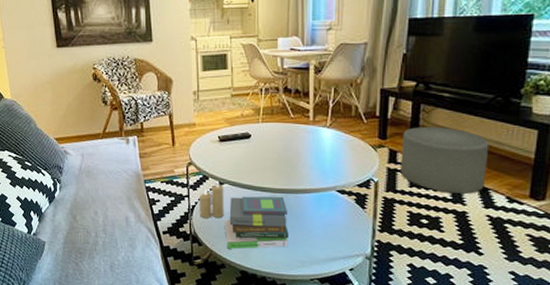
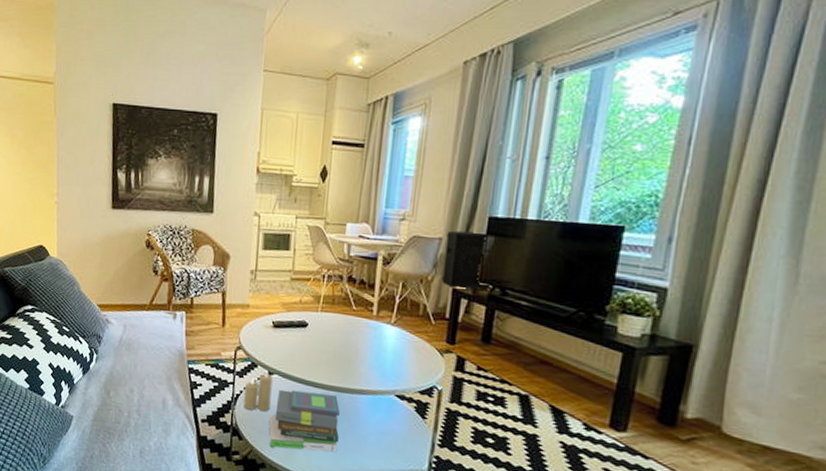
speaker: none [370,34,417,88] -> present [442,230,492,290]
pouf: present [400,127,490,194] -> none [467,334,568,415]

